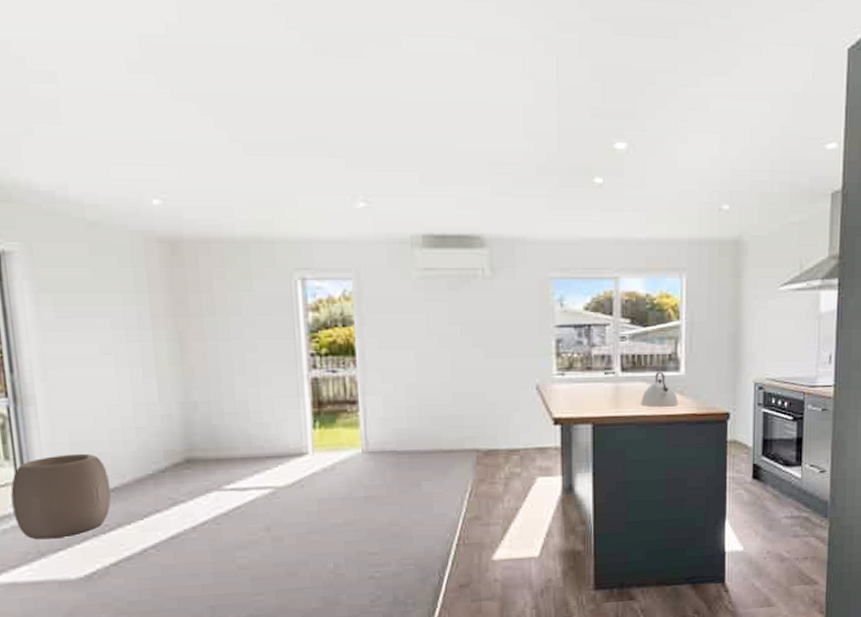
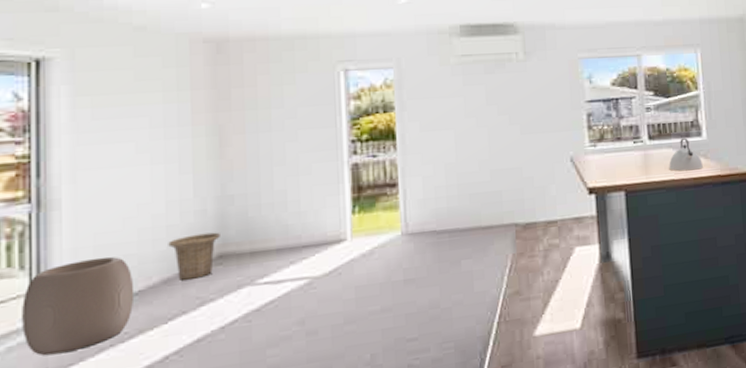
basket: none [138,437,187,481] -> present [168,232,220,280]

